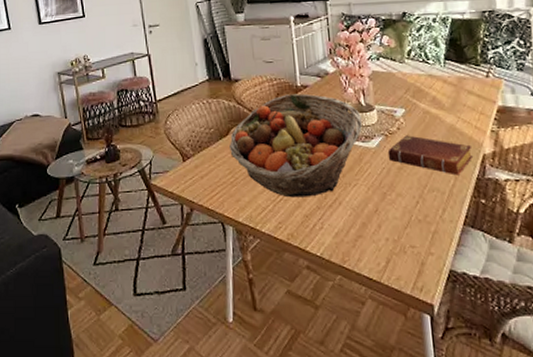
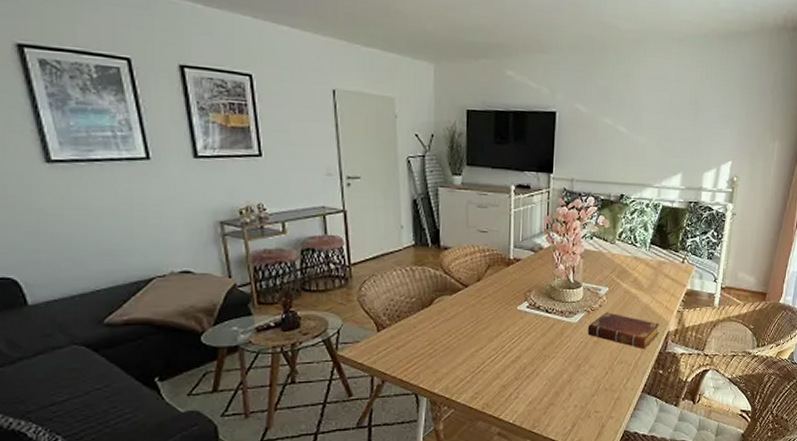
fruit basket: present [229,93,363,198] -> none [431,267,569,369]

